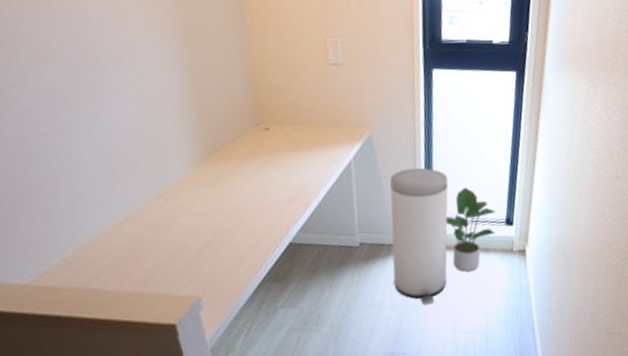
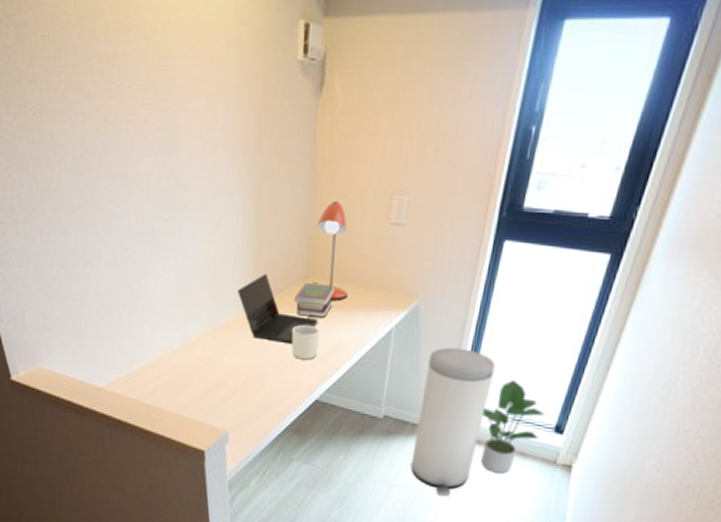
laptop: none [183,127,277,194] -> present [238,274,318,343]
books: none [248,128,288,163] -> present [295,283,335,318]
mug: none [250,170,283,206] -> present [291,324,320,360]
desk lamp: none [256,47,302,144] -> present [316,200,348,301]

